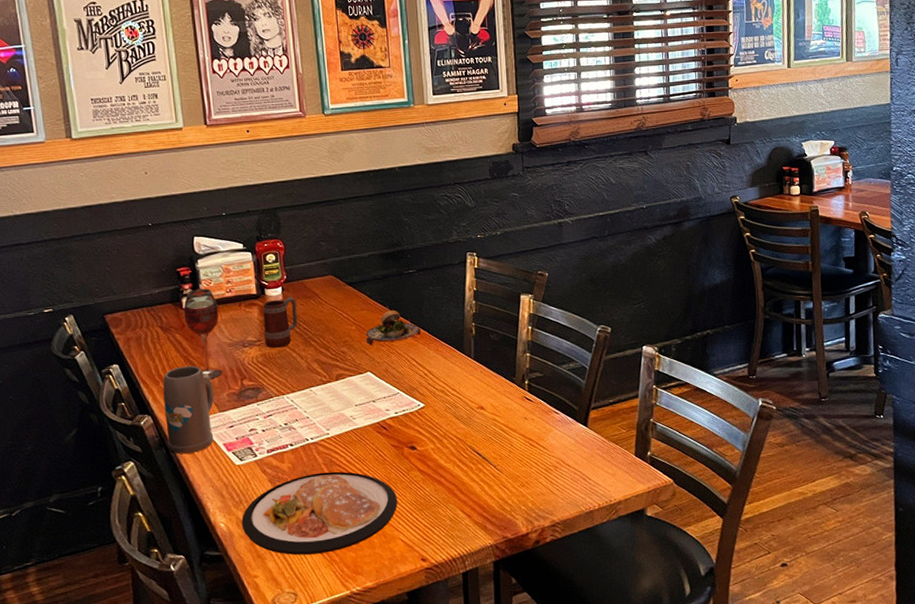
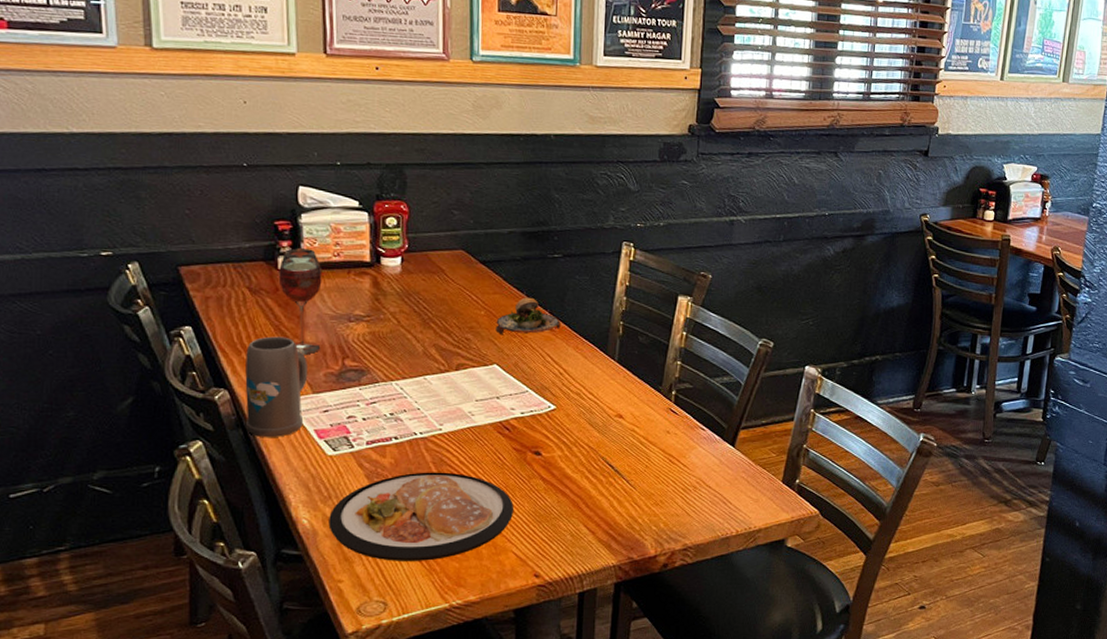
beer mug: present [263,297,298,348] -> none [374,269,418,327]

